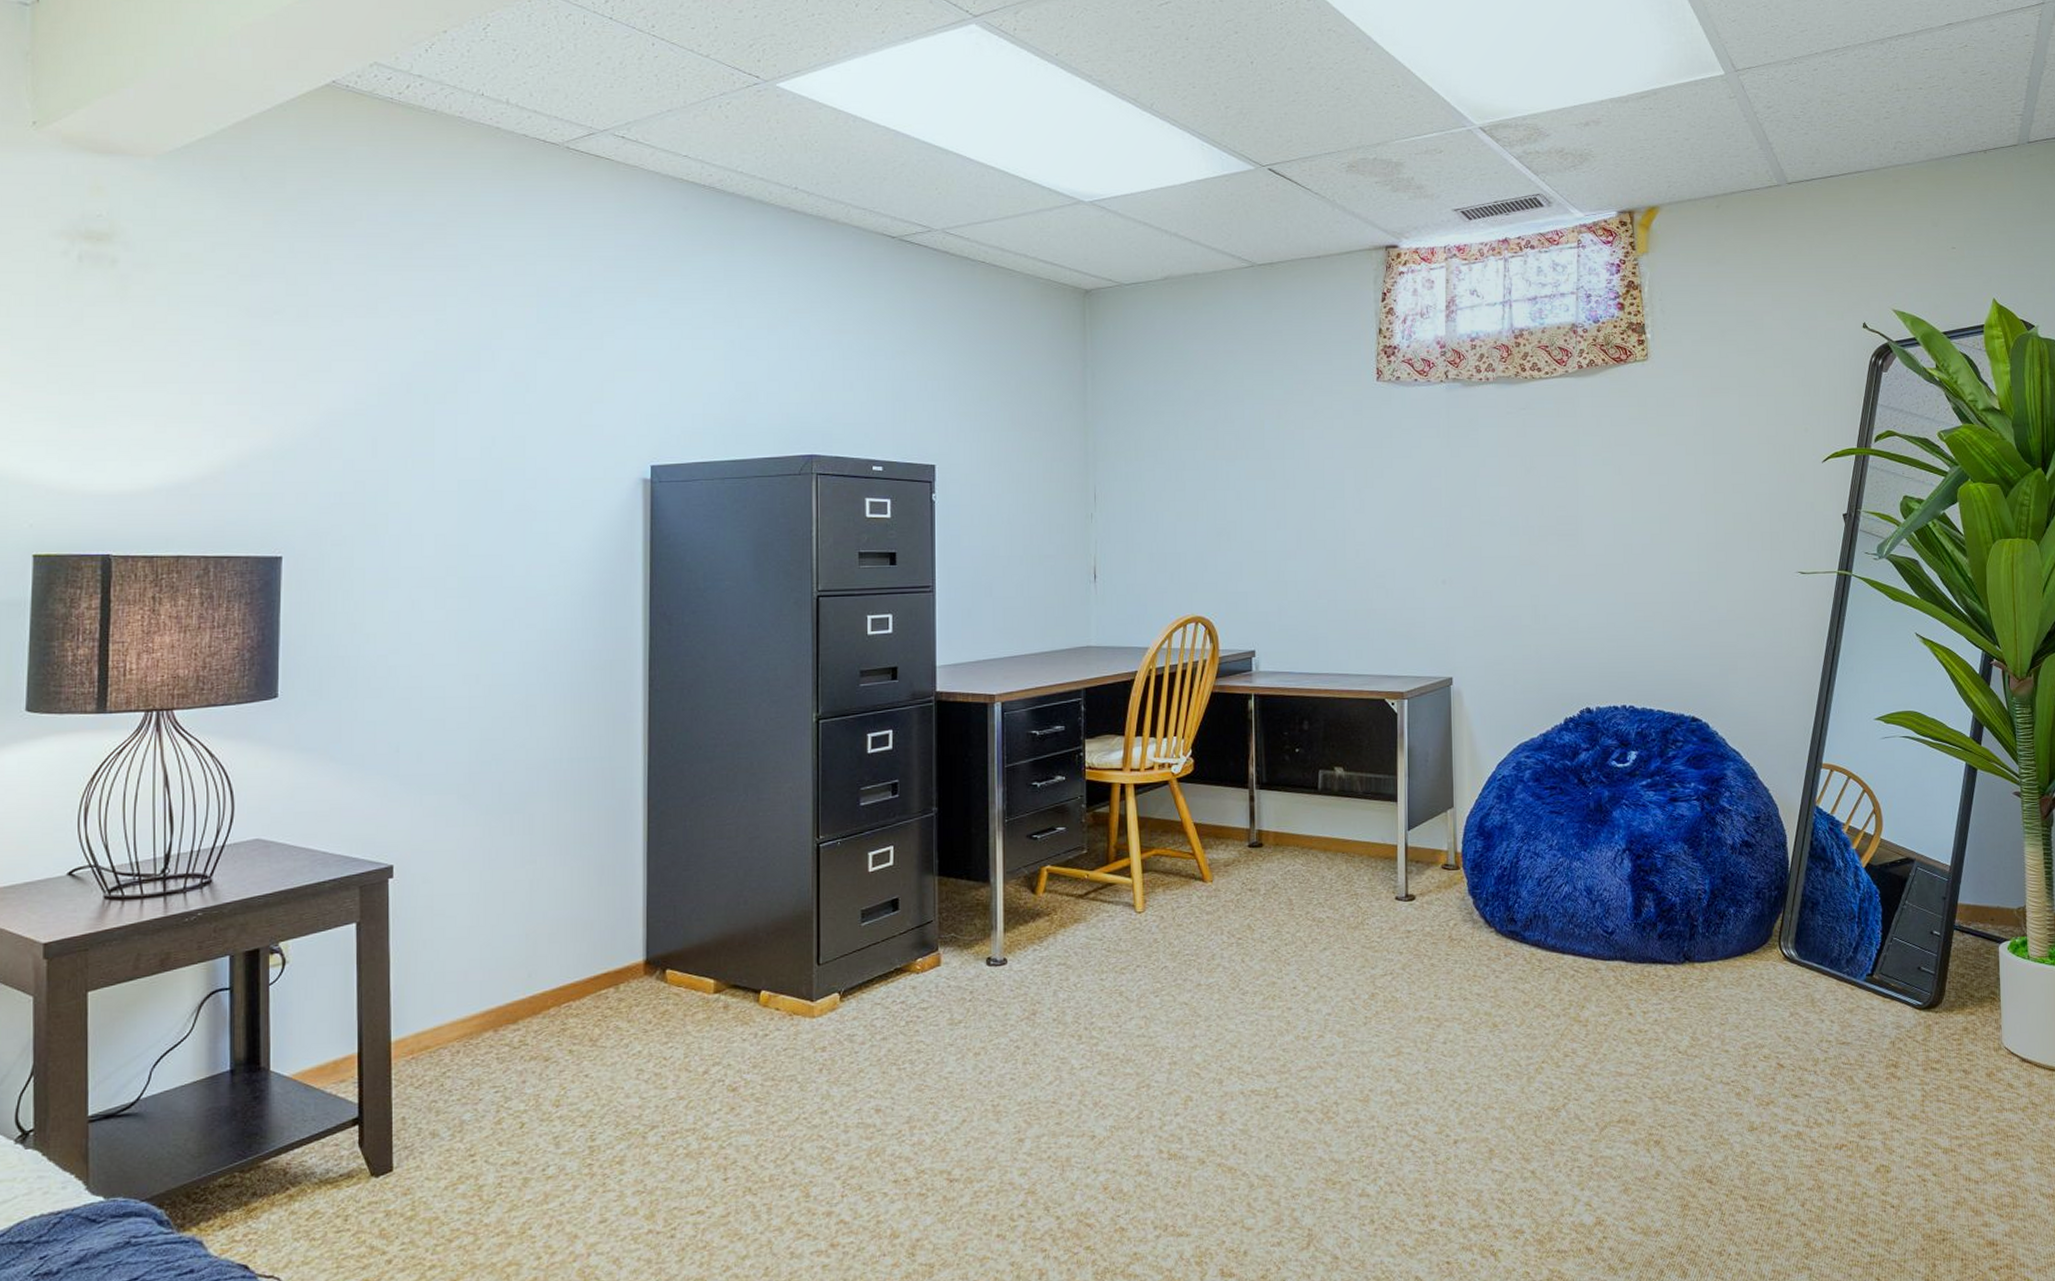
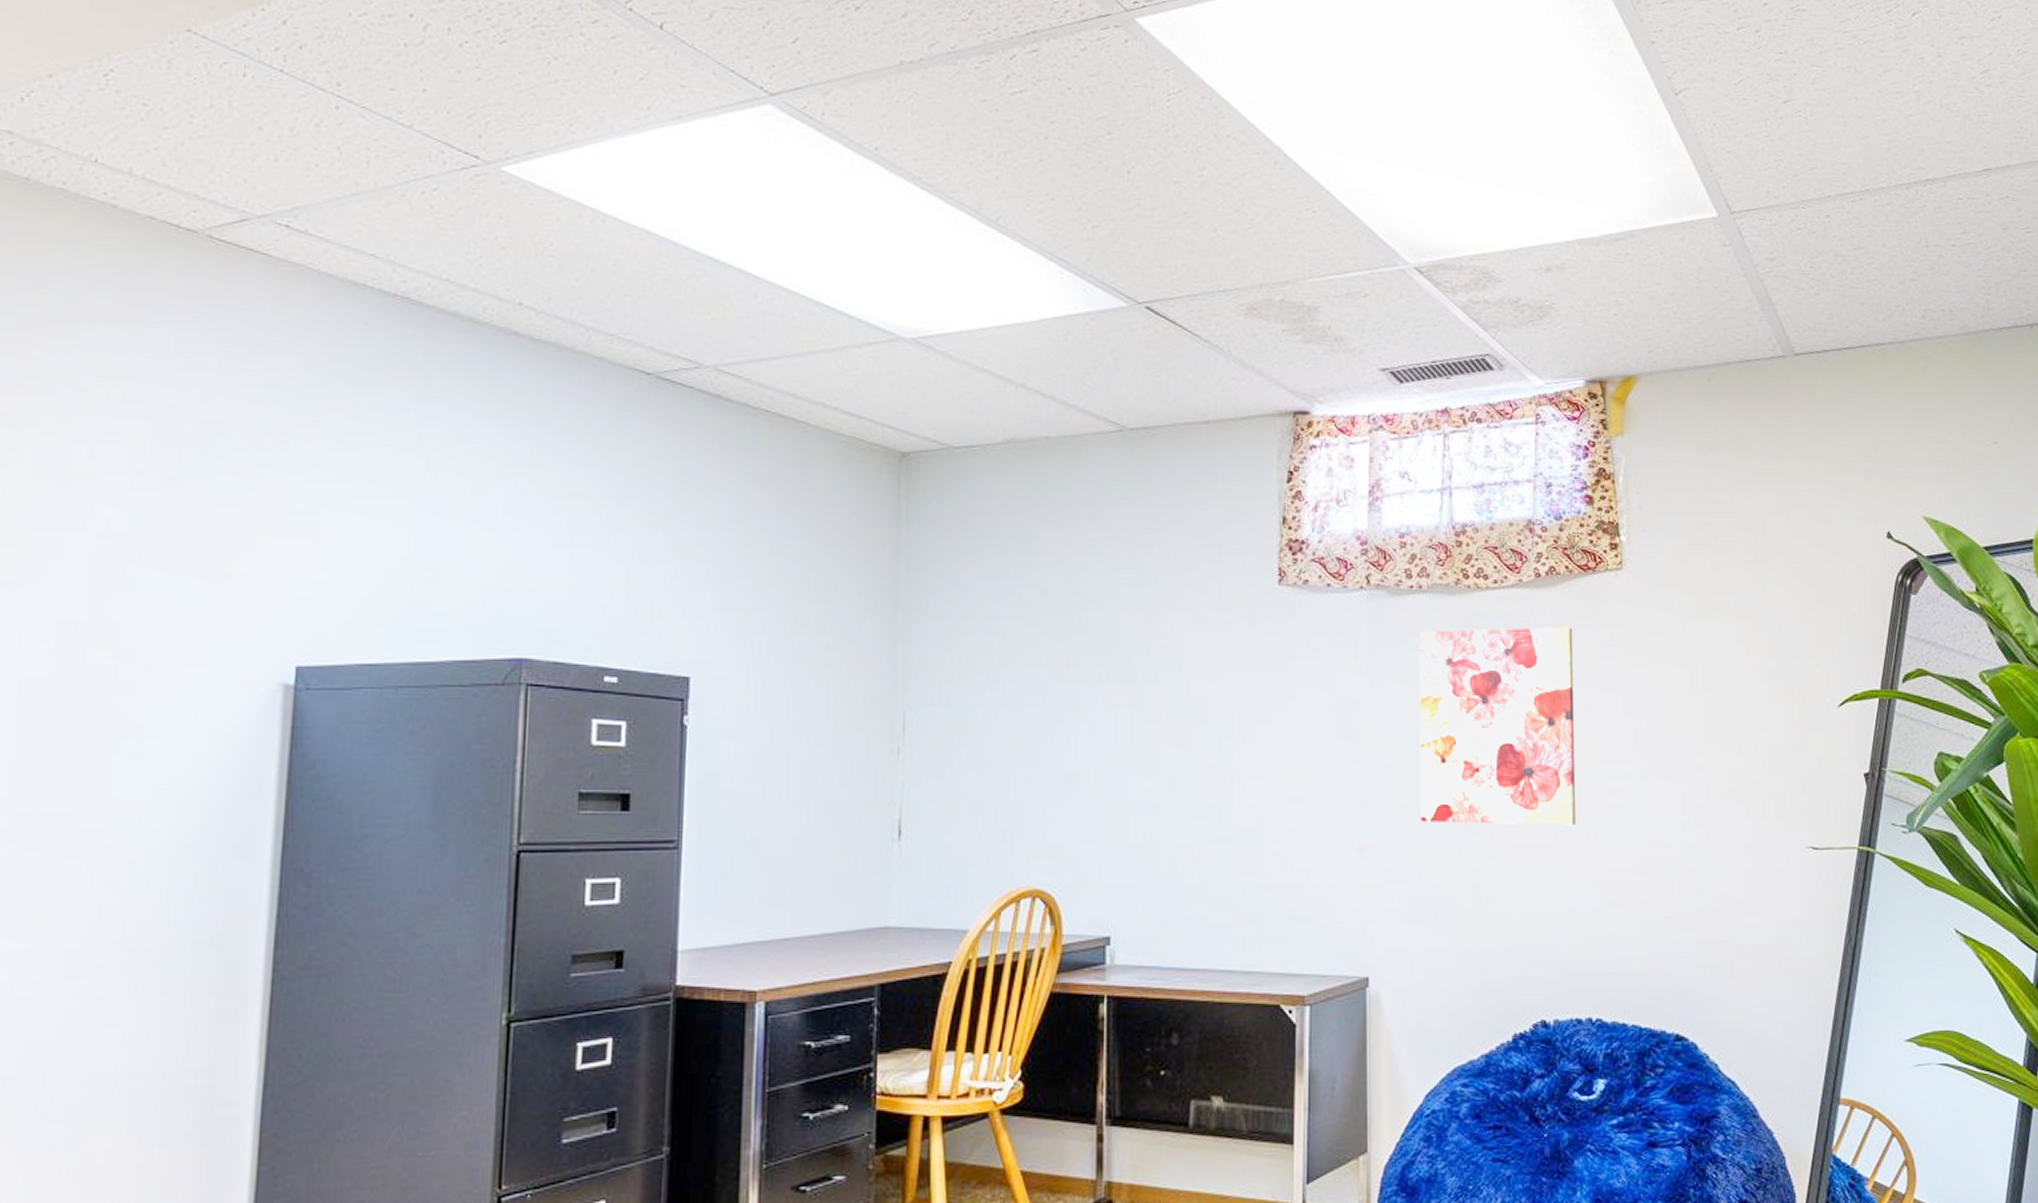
wall art: none [1487,406,1612,560] -> present [1418,626,1576,826]

